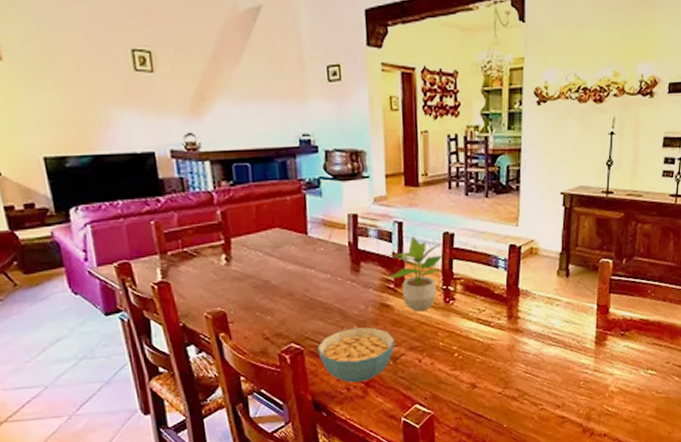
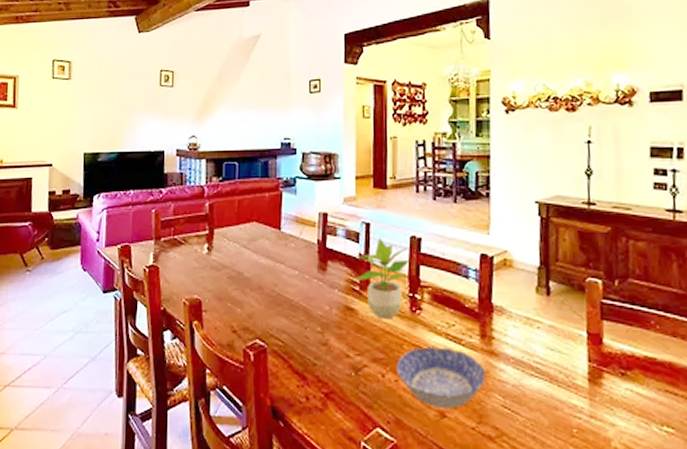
cereal bowl: present [317,327,395,383] -> none [280,330,358,392]
bowl: none [431,330,512,382] -> present [396,346,487,410]

